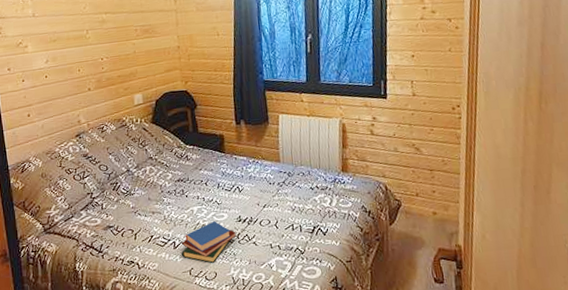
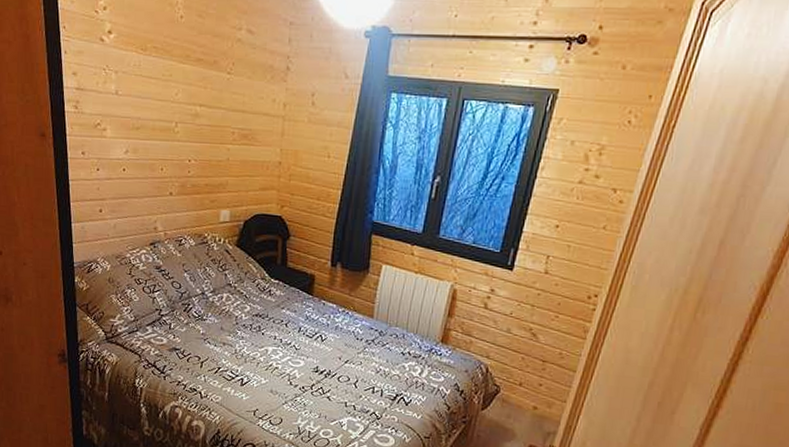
book: present [181,221,237,264] -> none [247,365,310,410]

